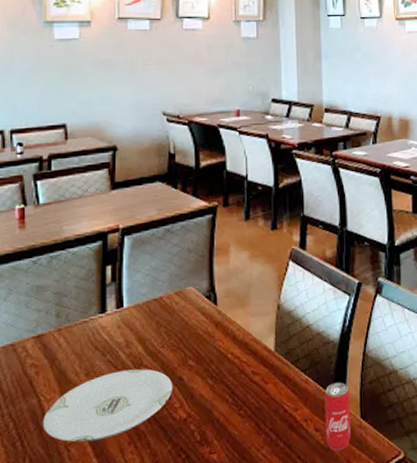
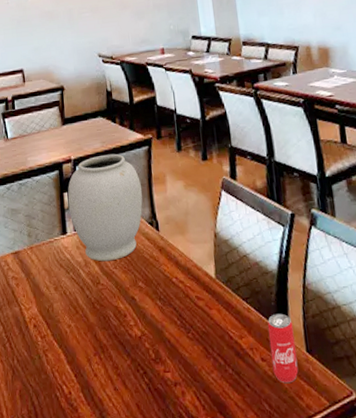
plate: present [43,368,172,442] -> none [25,286,127,350]
vase: none [111,222,201,341] -> present [67,153,143,262]

